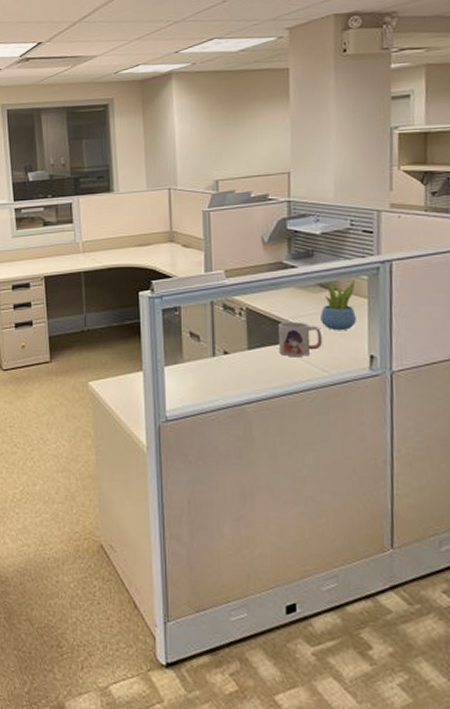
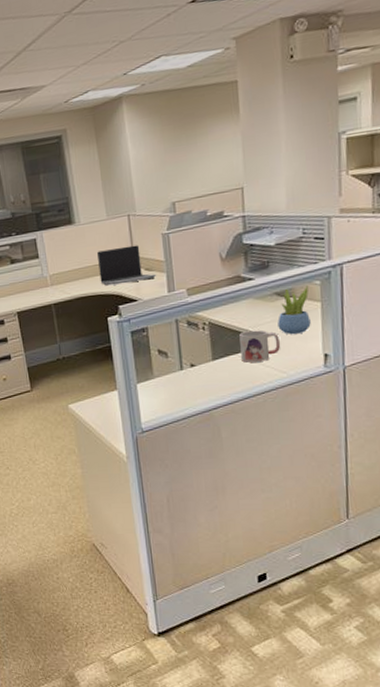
laptop computer: none [134,219,193,259] -> present [97,245,156,286]

